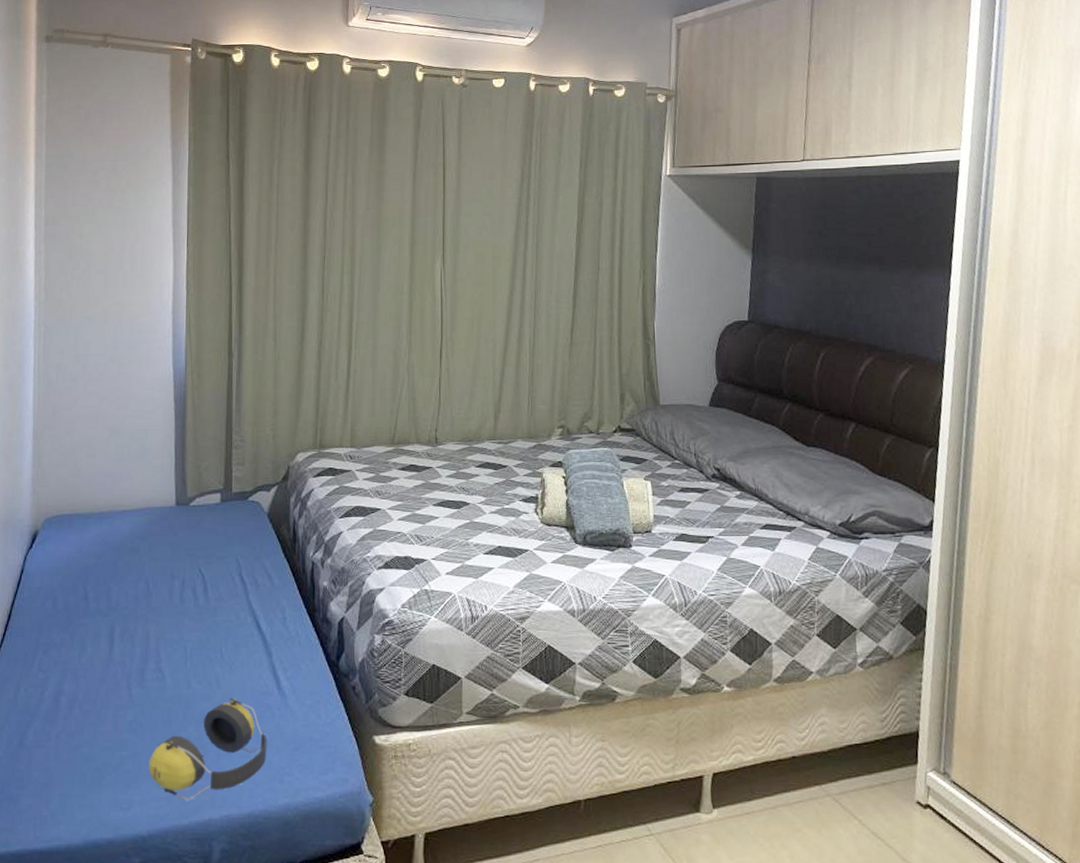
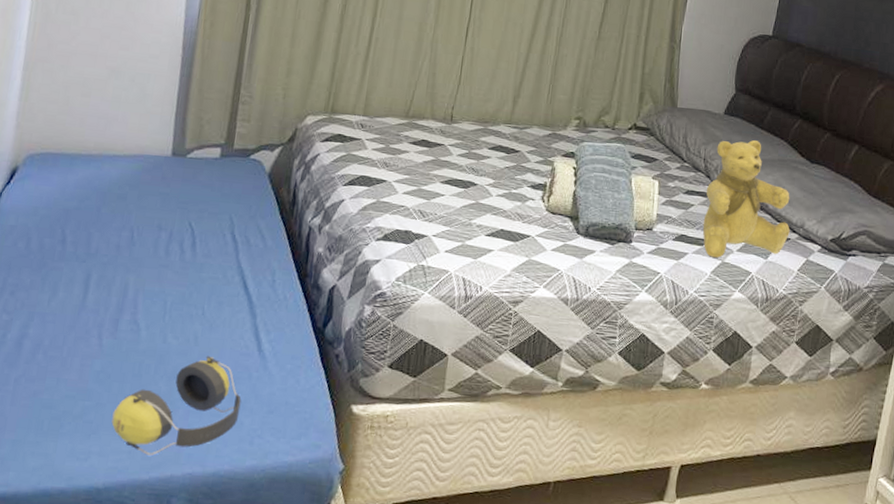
teddy bear: none [701,430,795,554] -> present [703,140,790,258]

